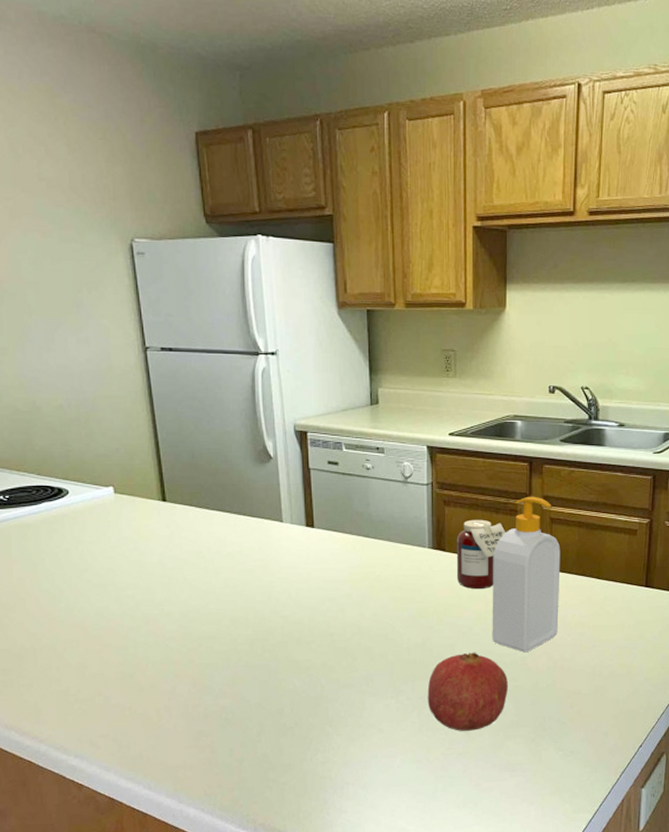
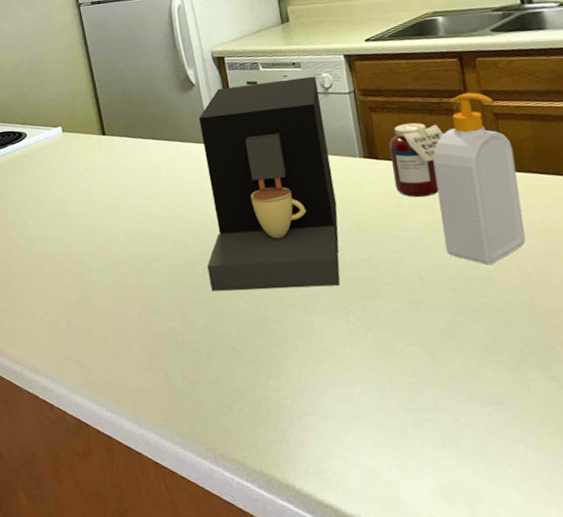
coffee maker: none [267,463,401,670] -> present [198,76,340,291]
fruit: present [427,652,508,731] -> none [379,266,476,356]

